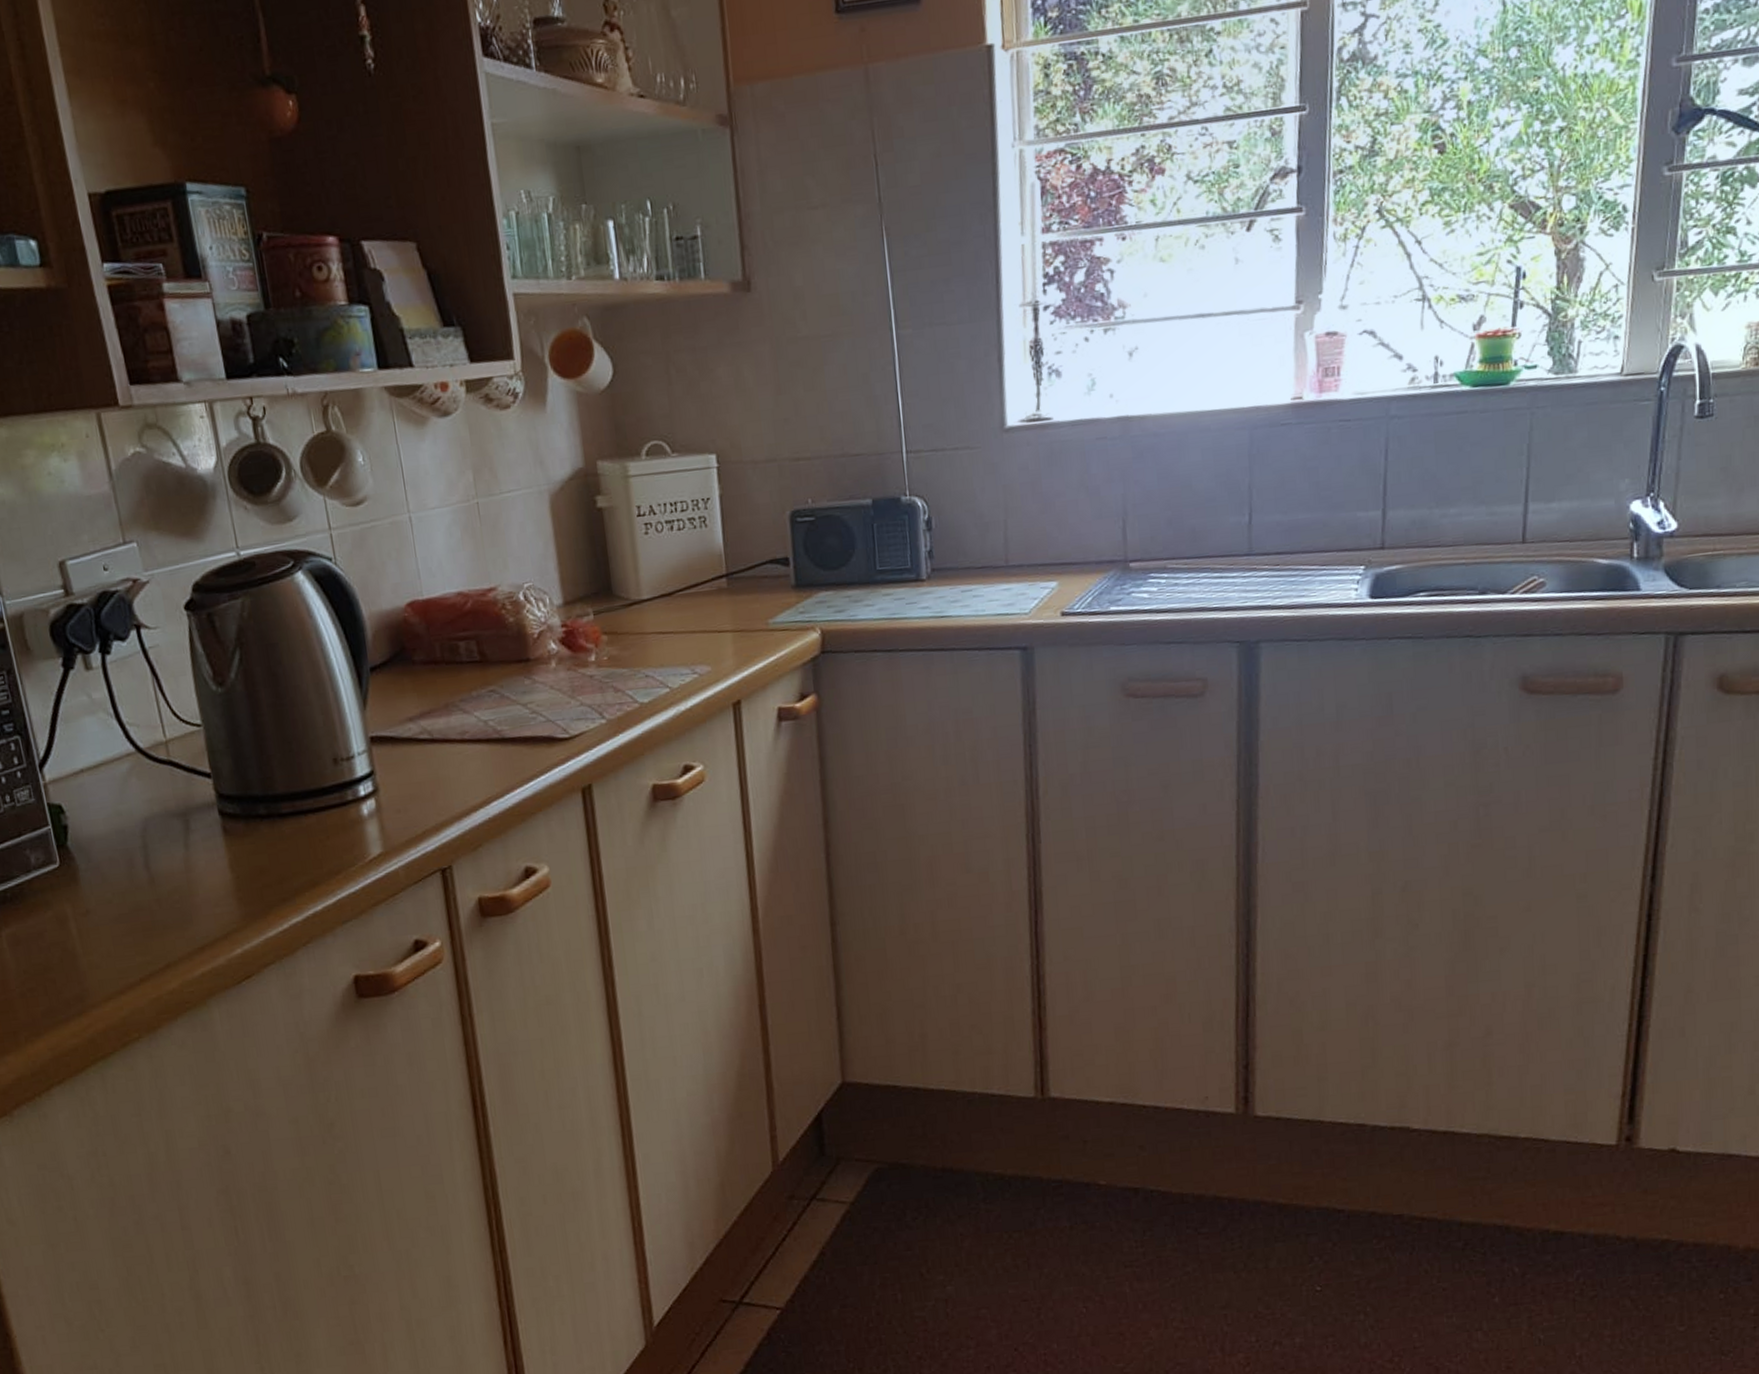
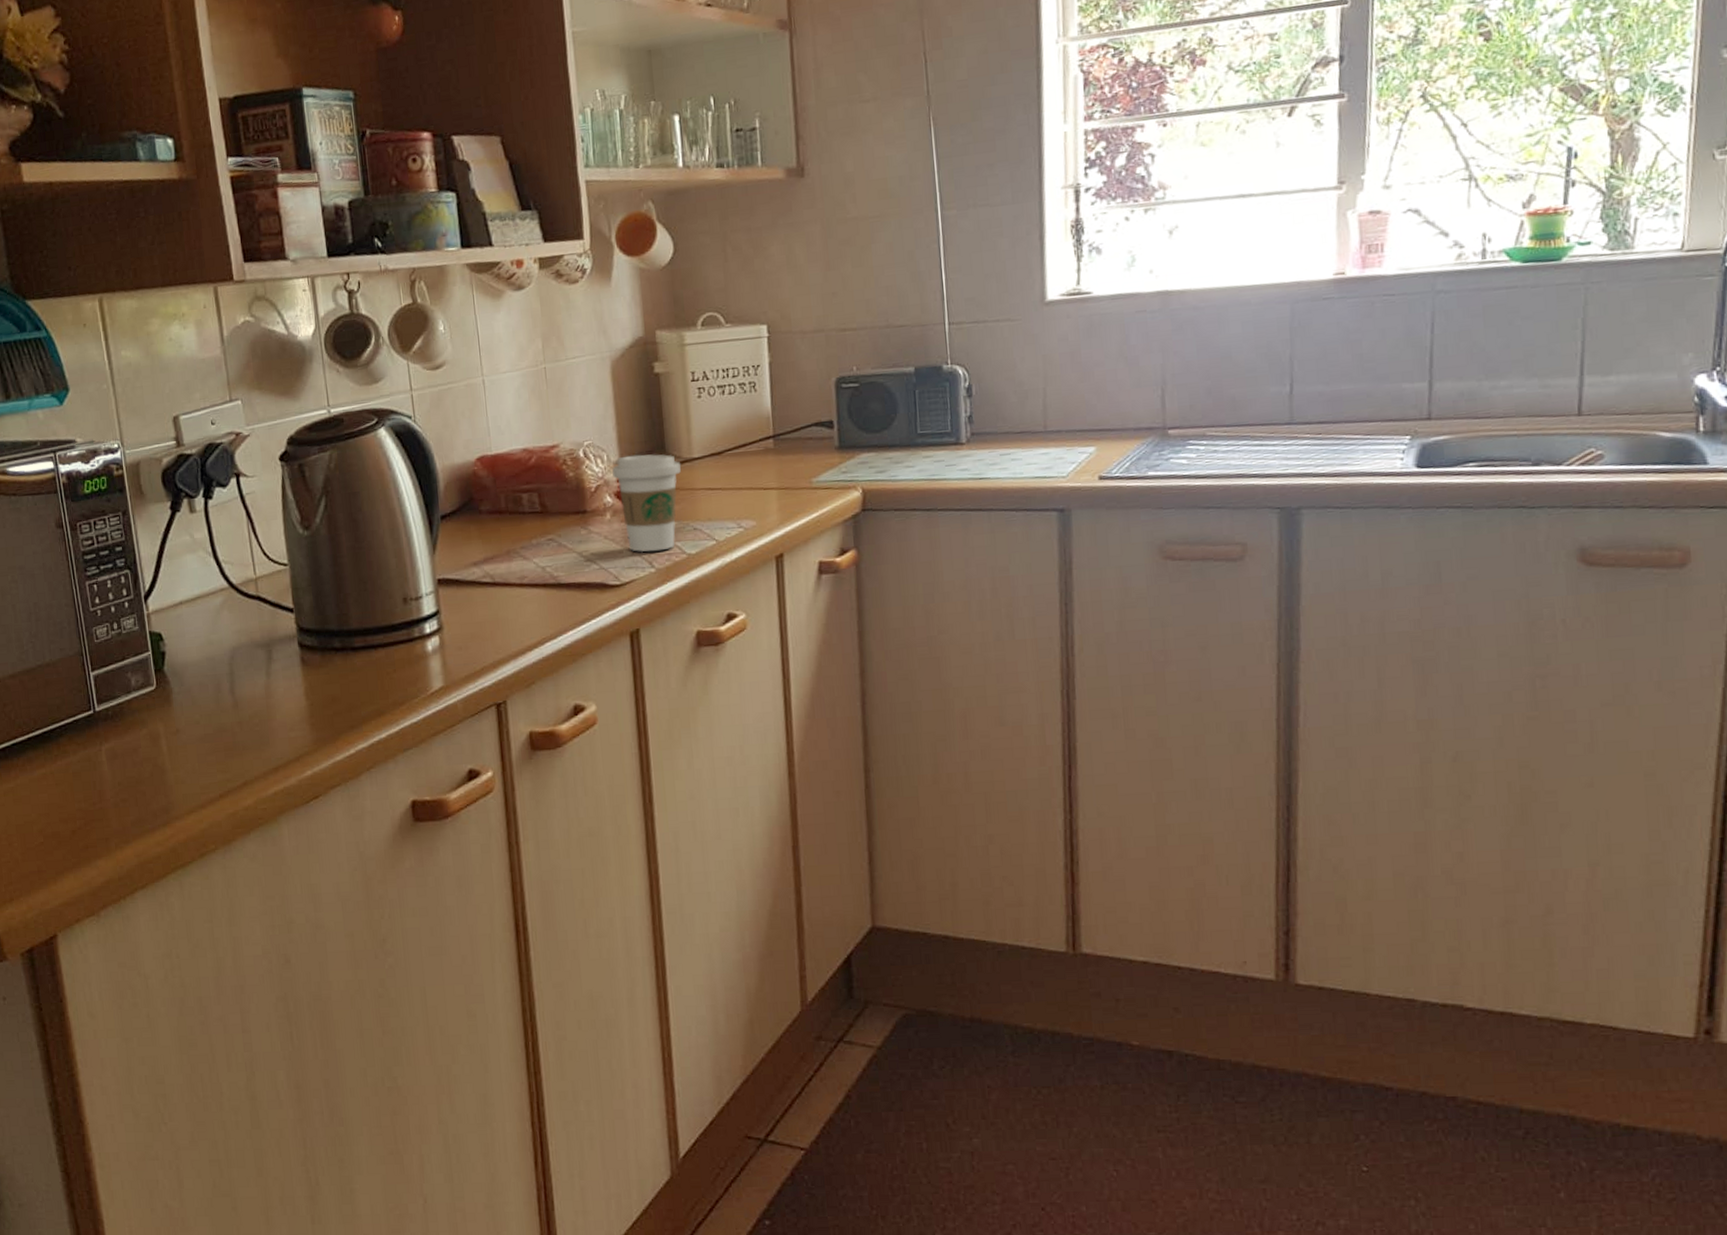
coffee cup: none [555,596,630,702] -> present [612,454,681,552]

